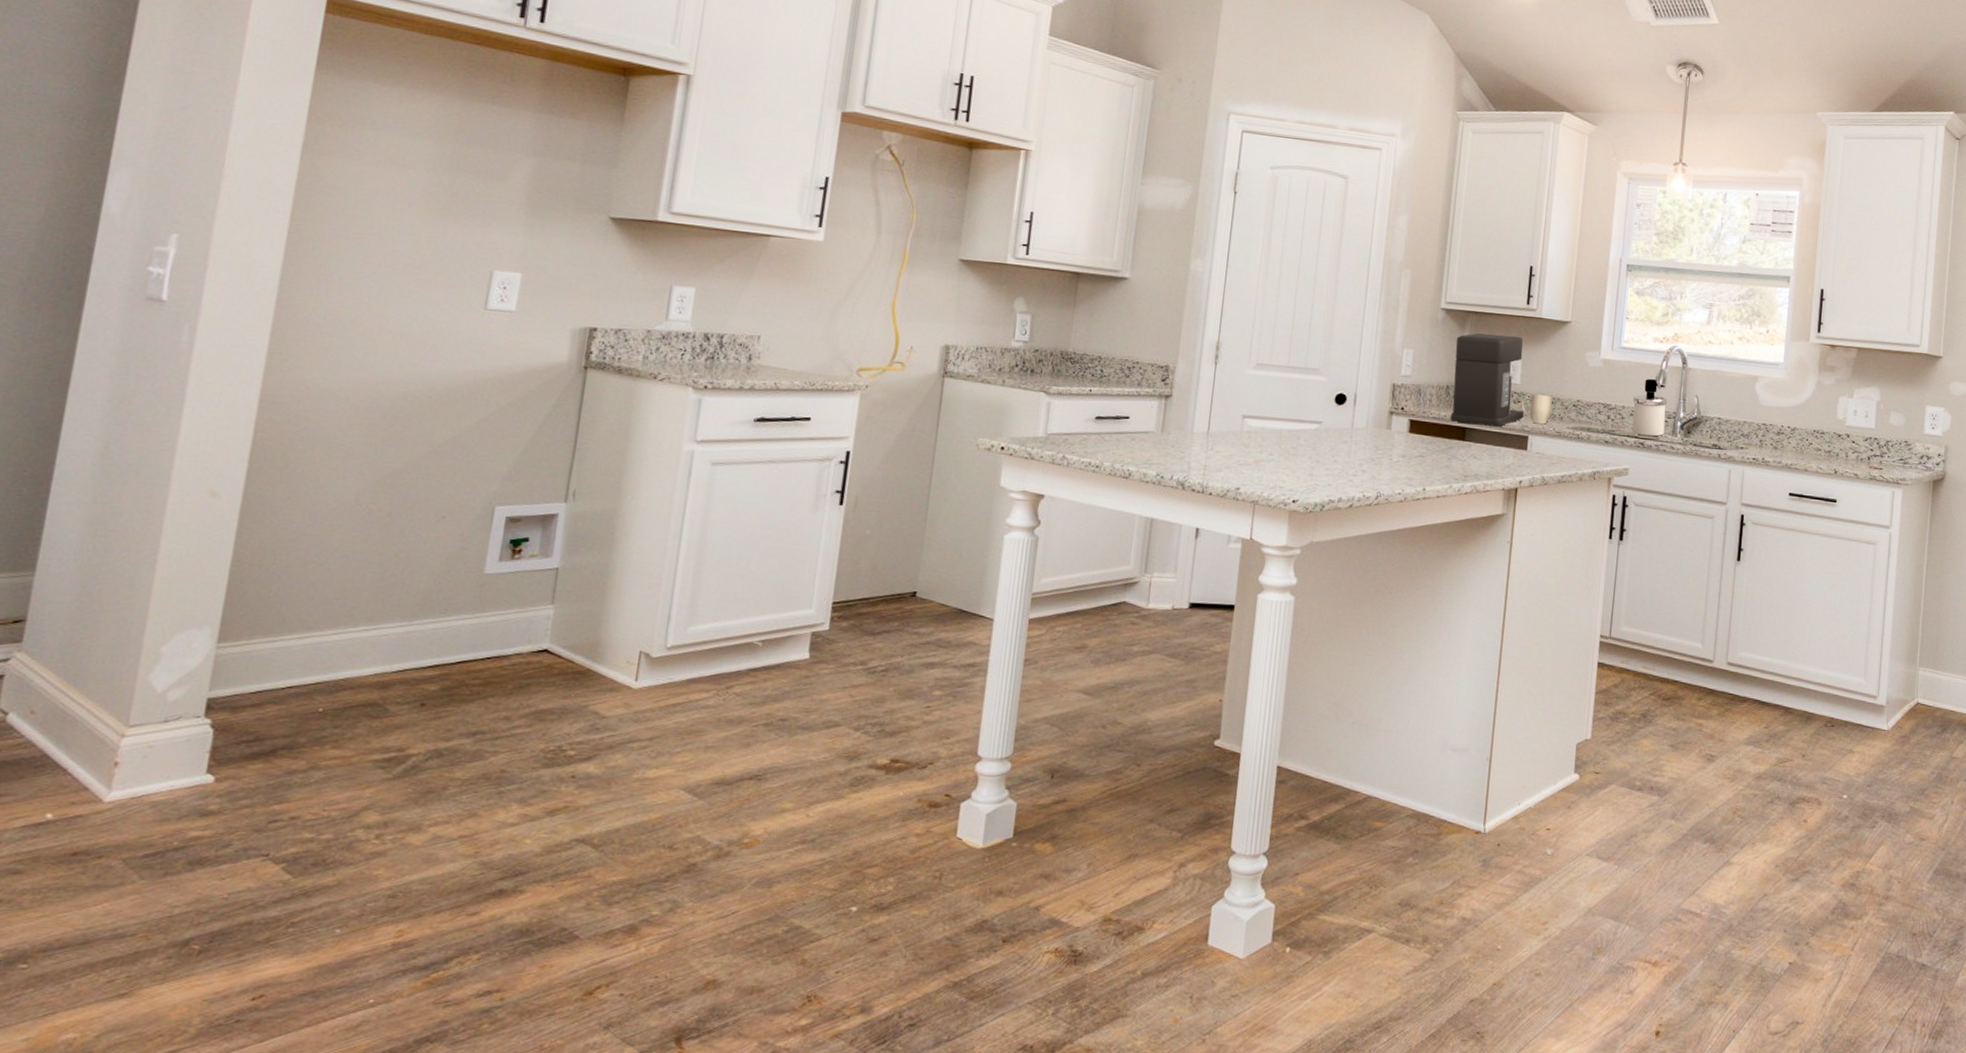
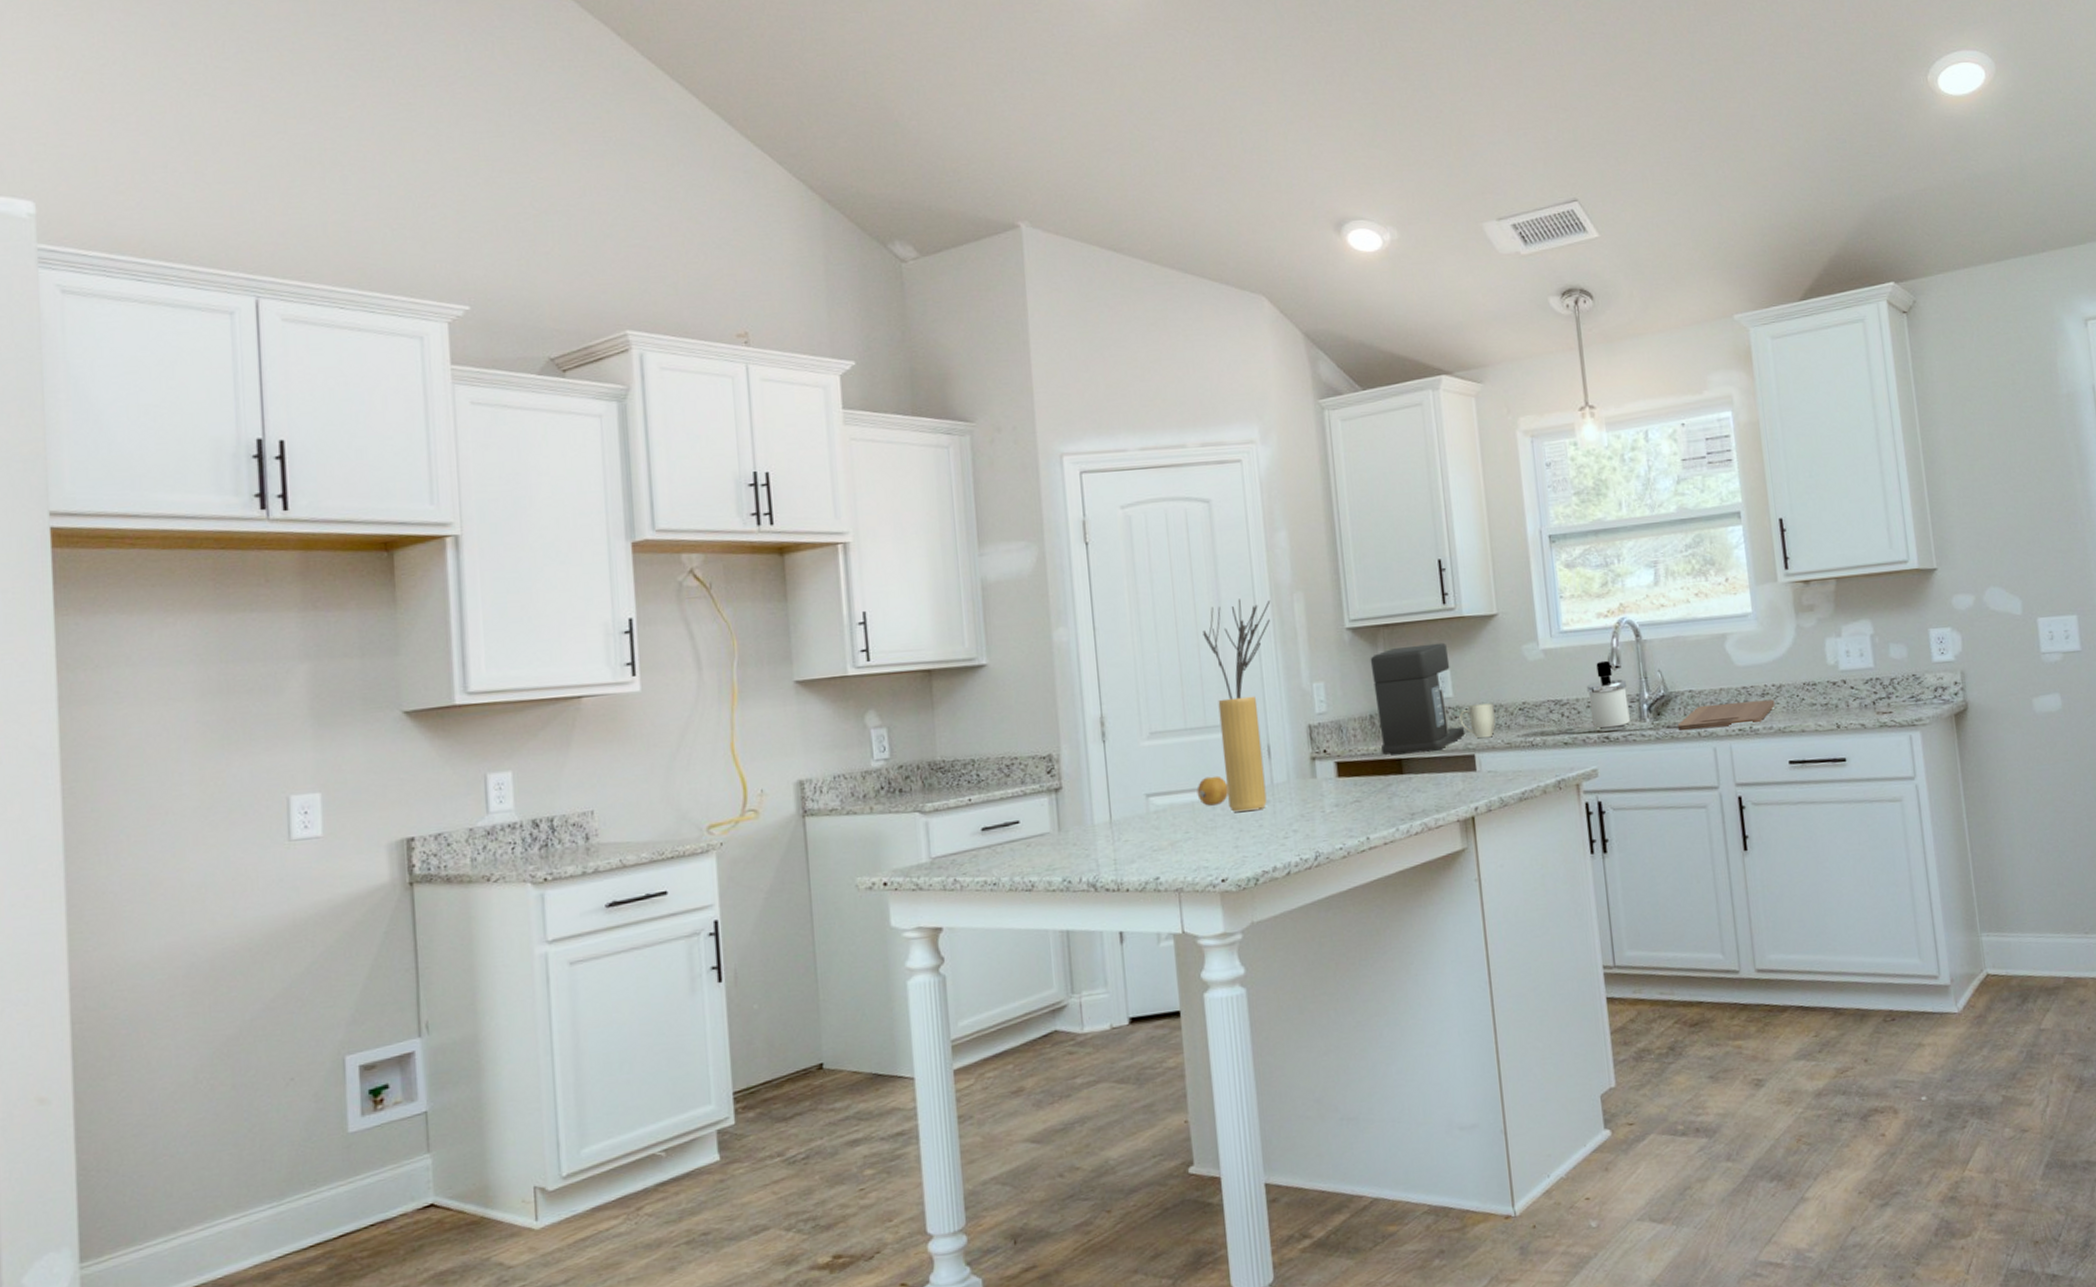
fruit: none [1286,410,1315,437] -> present [1197,775,1229,807]
vase: none [1312,265,1382,447] -> present [1202,599,1271,812]
cutting board: none [1702,432,1787,458] -> present [1677,699,1775,732]

